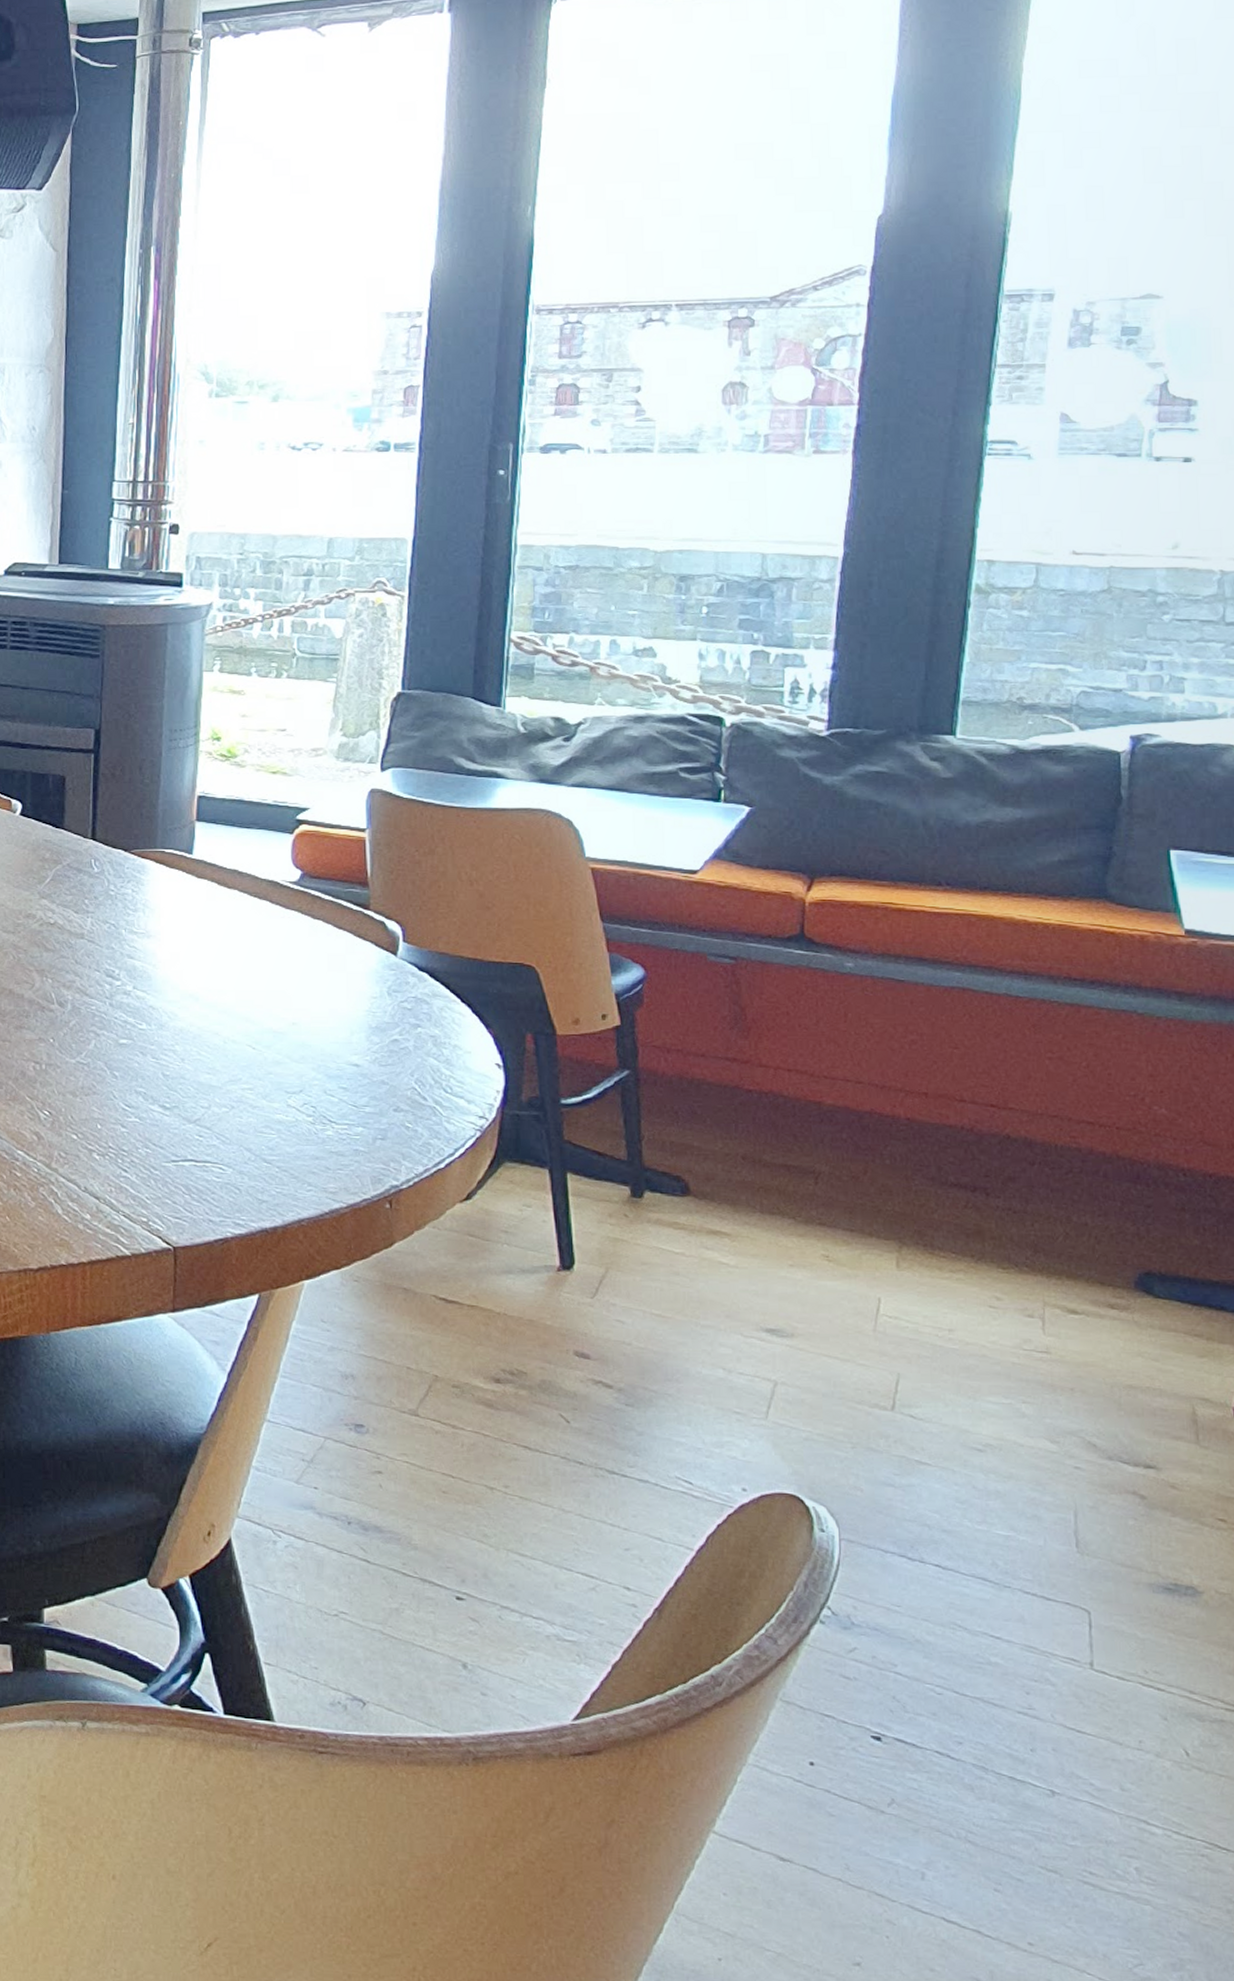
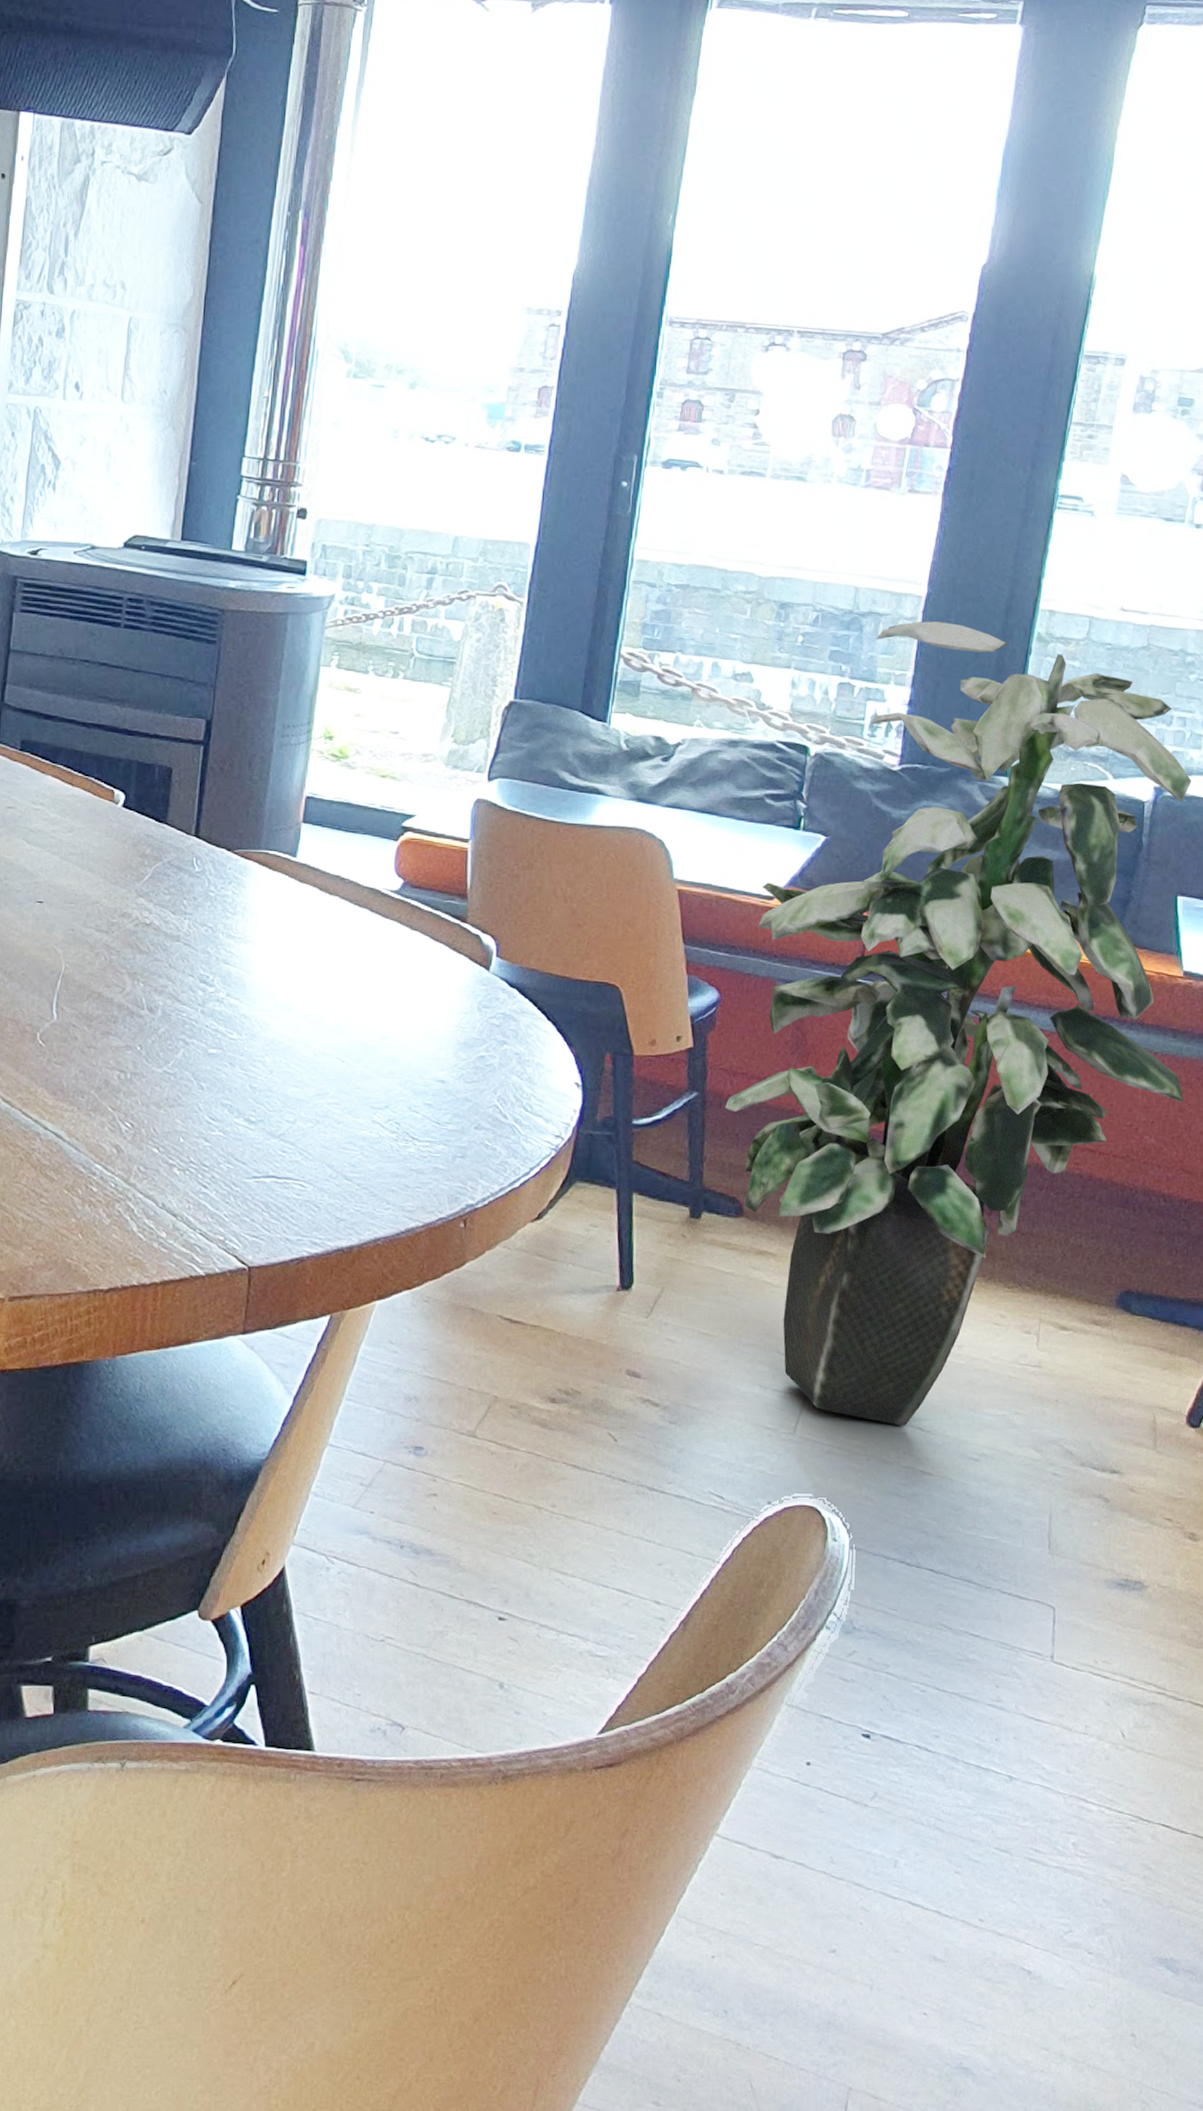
indoor plant: none [661,581,1198,1413] -> present [725,621,1192,1426]

